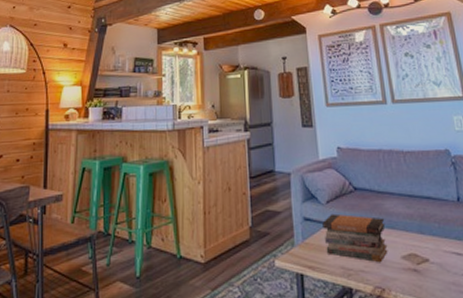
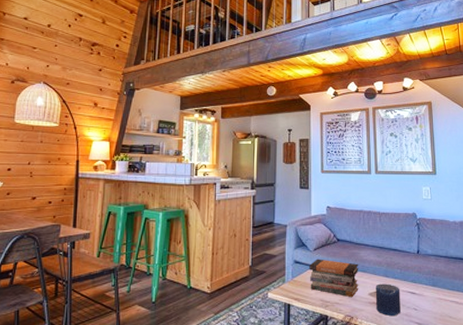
candle: none [409,242,446,287] -> present [375,283,400,317]

